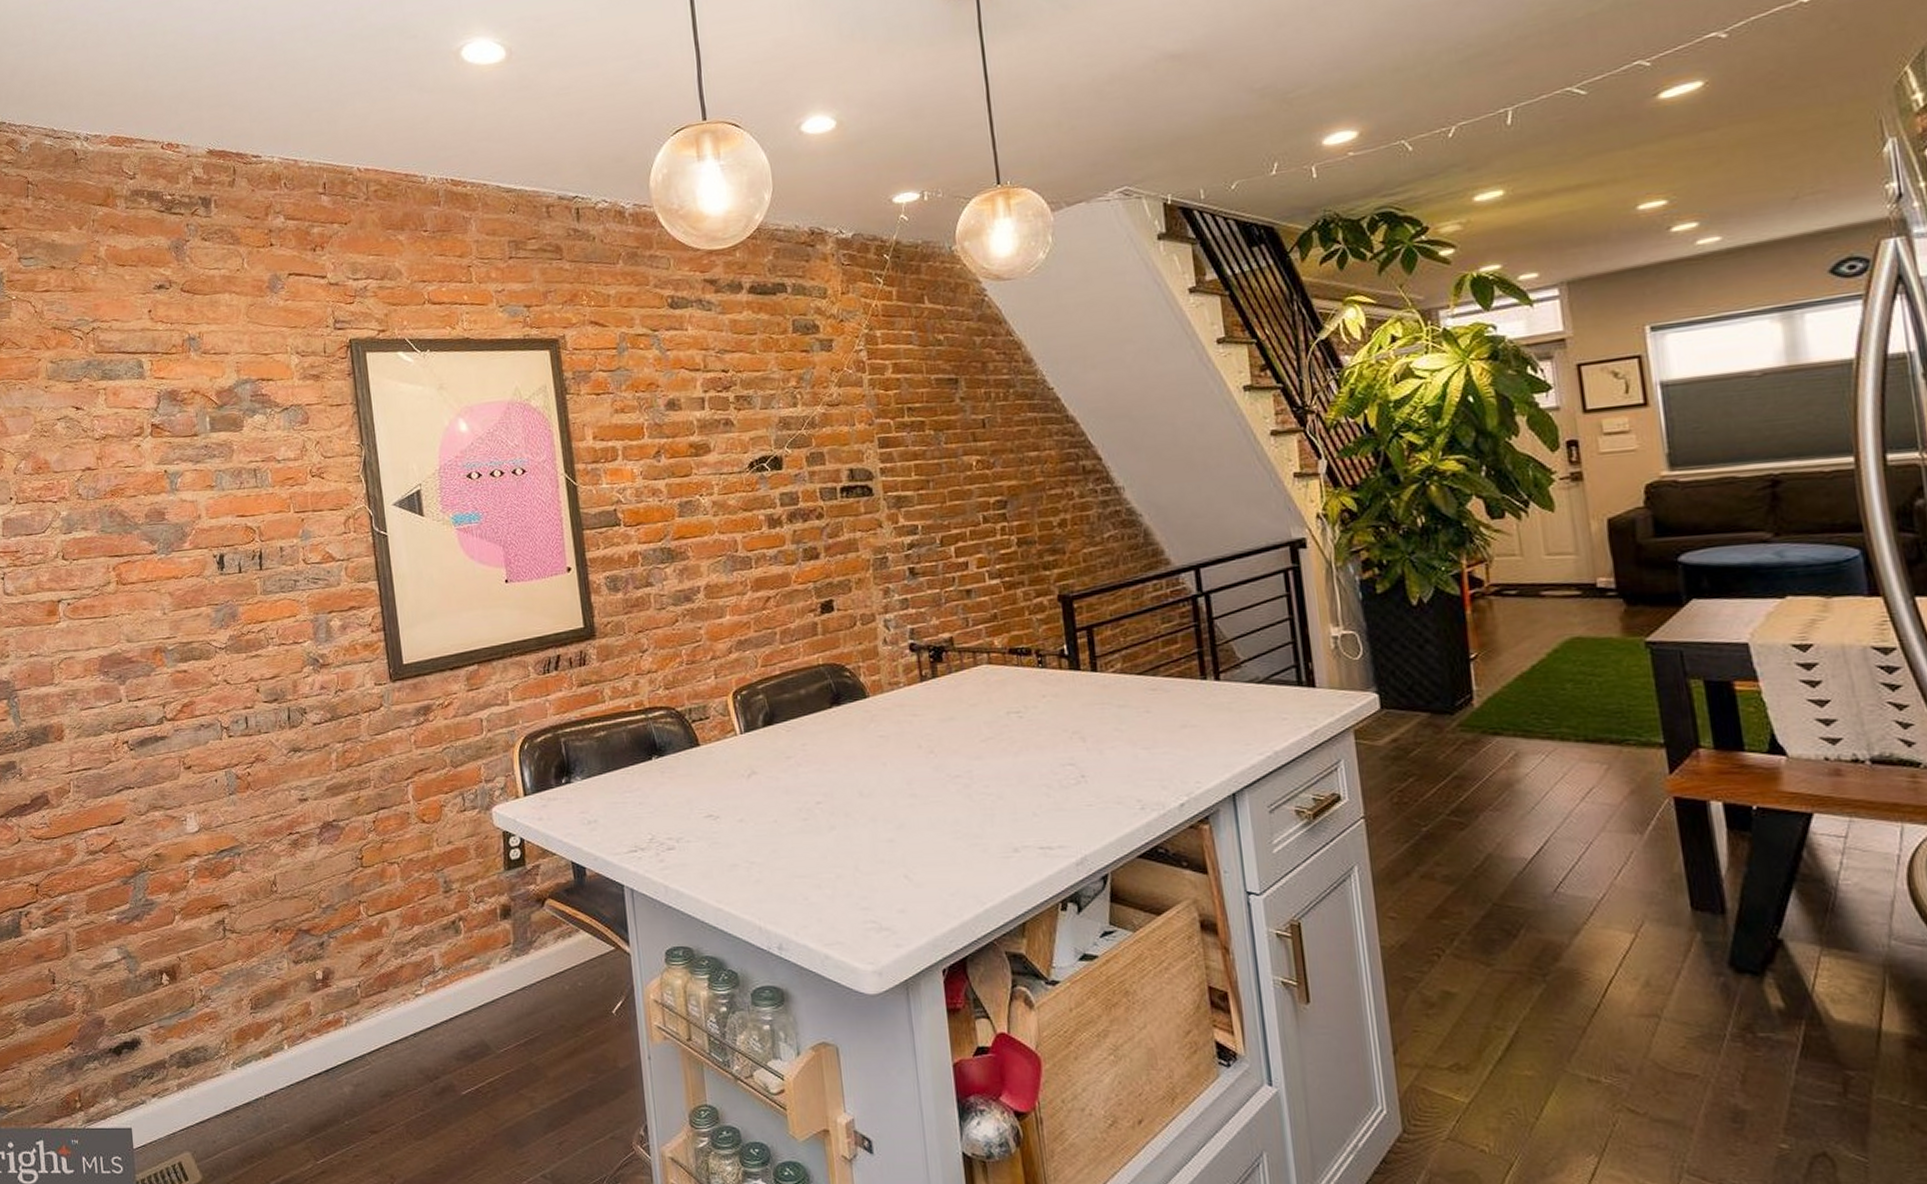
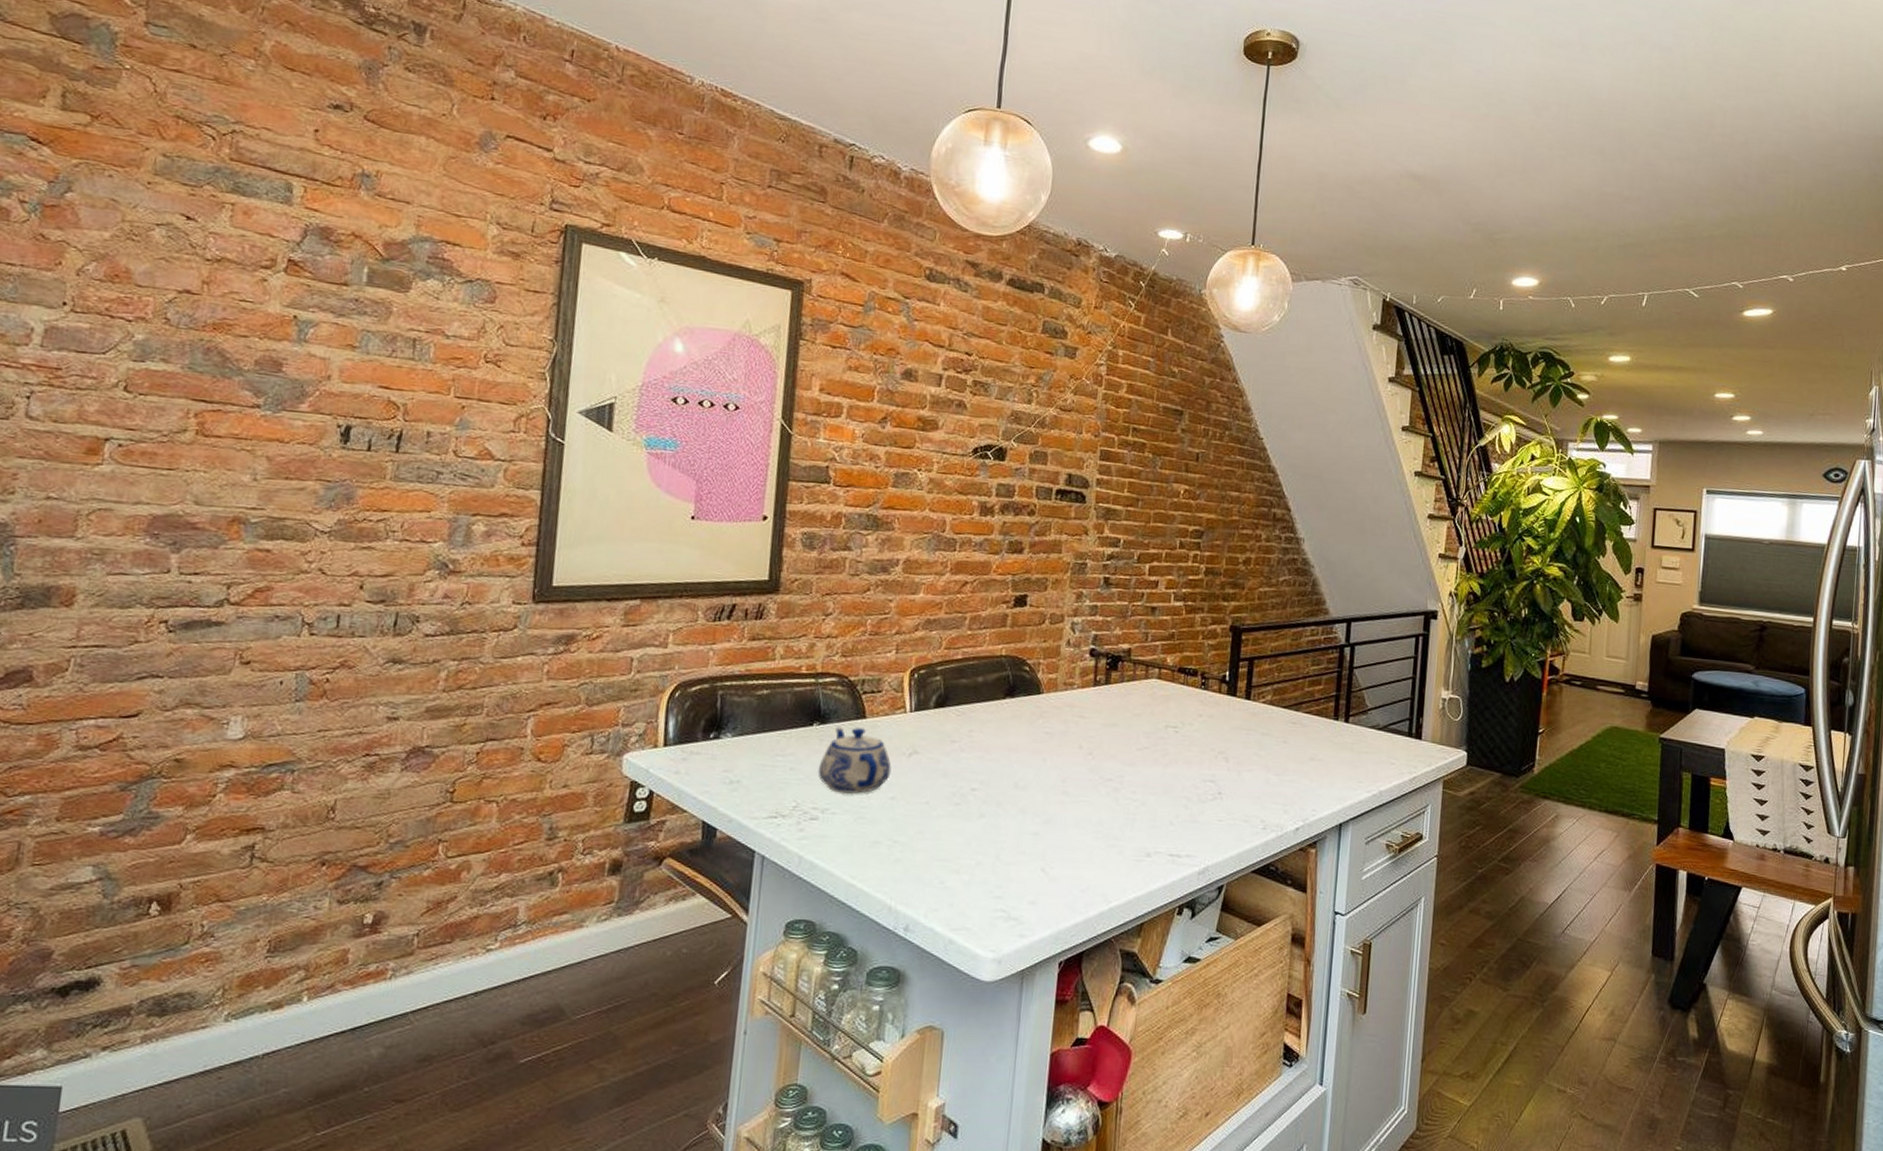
teapot: none [665,756,734,822] -> present [818,726,892,795]

